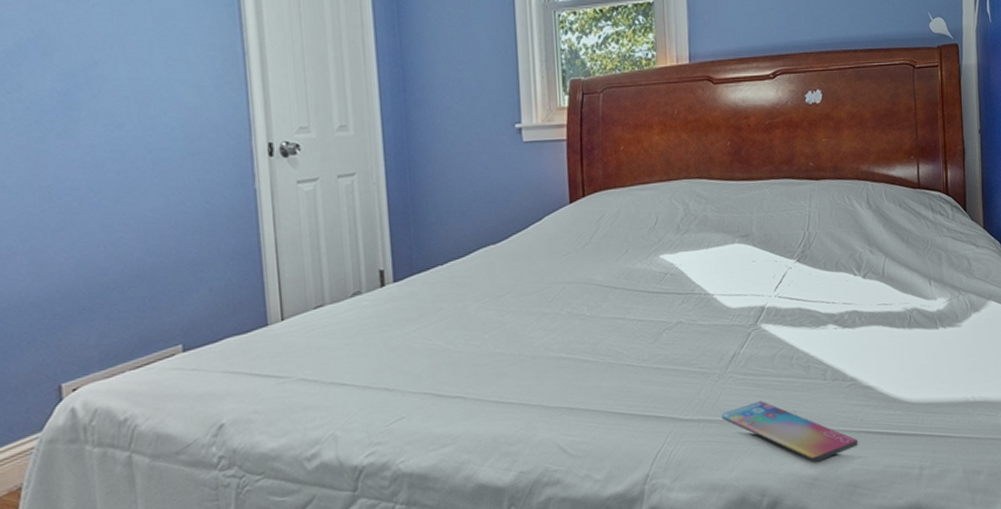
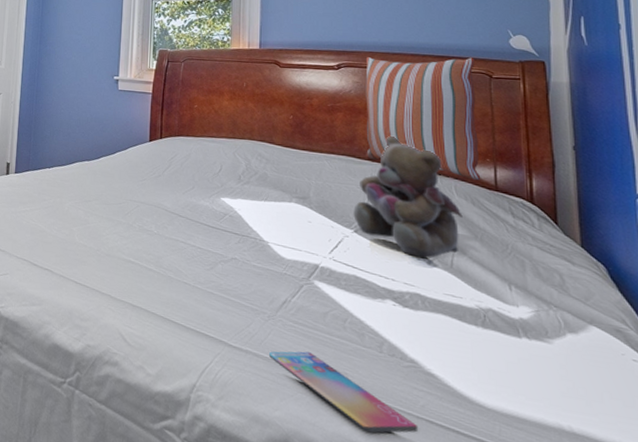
teddy bear: none [795,148,892,274] -> present [353,136,463,259]
pillow: none [800,48,906,181] -> present [365,56,481,181]

